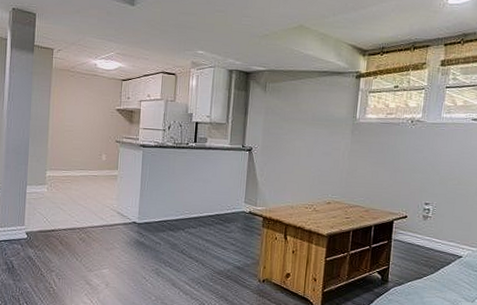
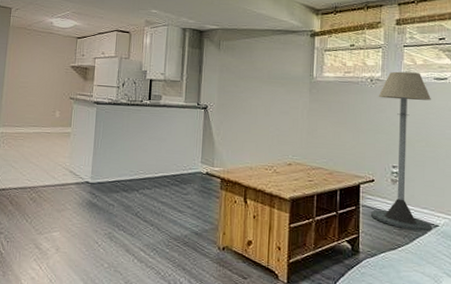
floor lamp: none [402,112,467,262] -> present [371,71,433,232]

